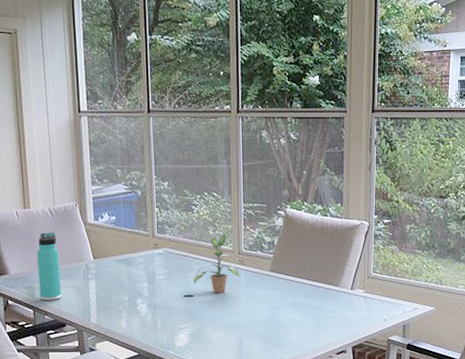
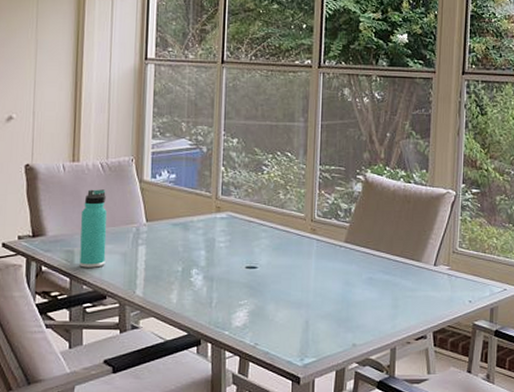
potted plant: present [193,233,240,293] -> none [258,198,311,265]

